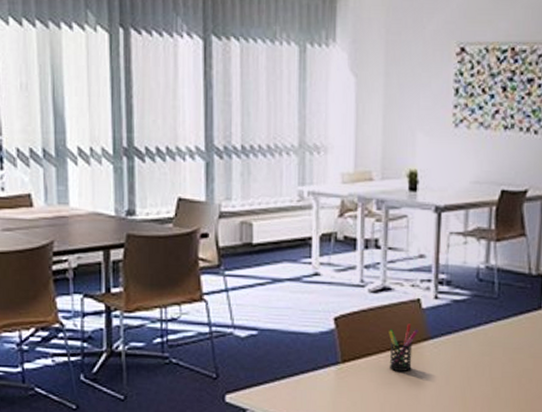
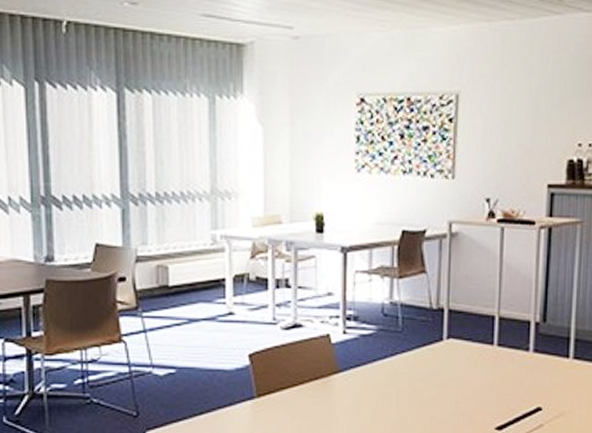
pen holder: present [389,323,418,371] -> none [301,358,329,403]

